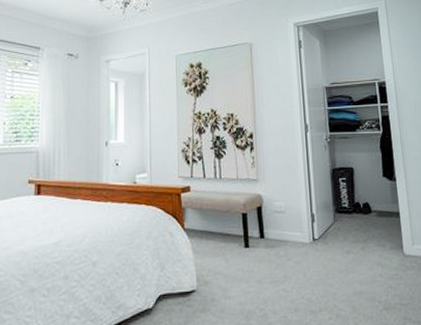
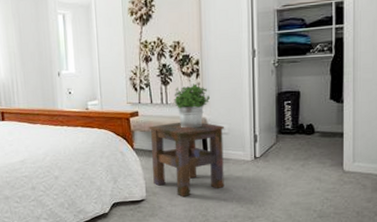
side table: none [201,198,283,287] -> present [149,122,224,197]
potted plant: none [227,157,266,206] -> present [173,83,211,129]

